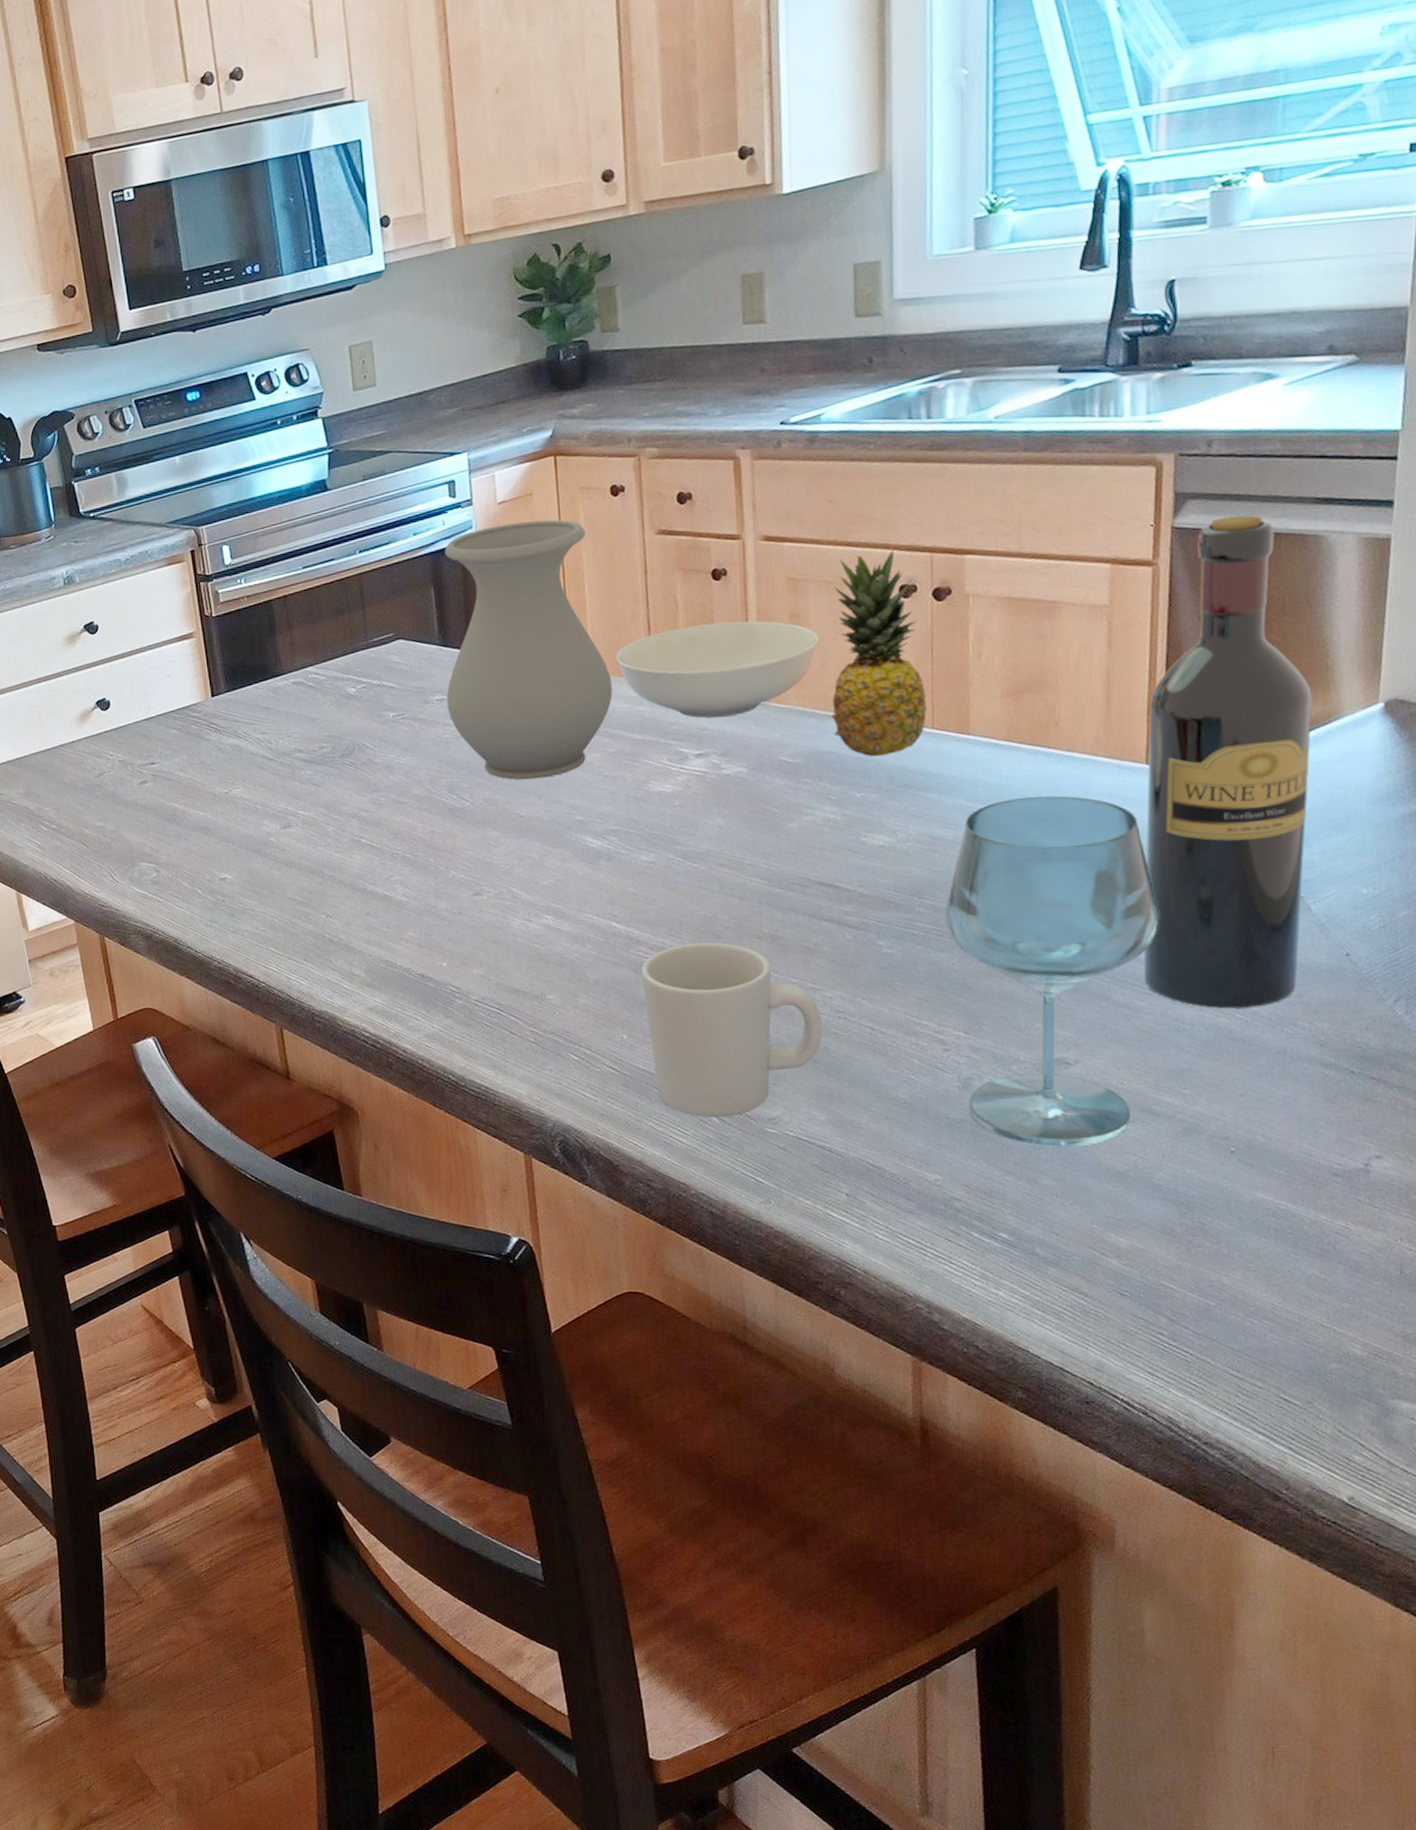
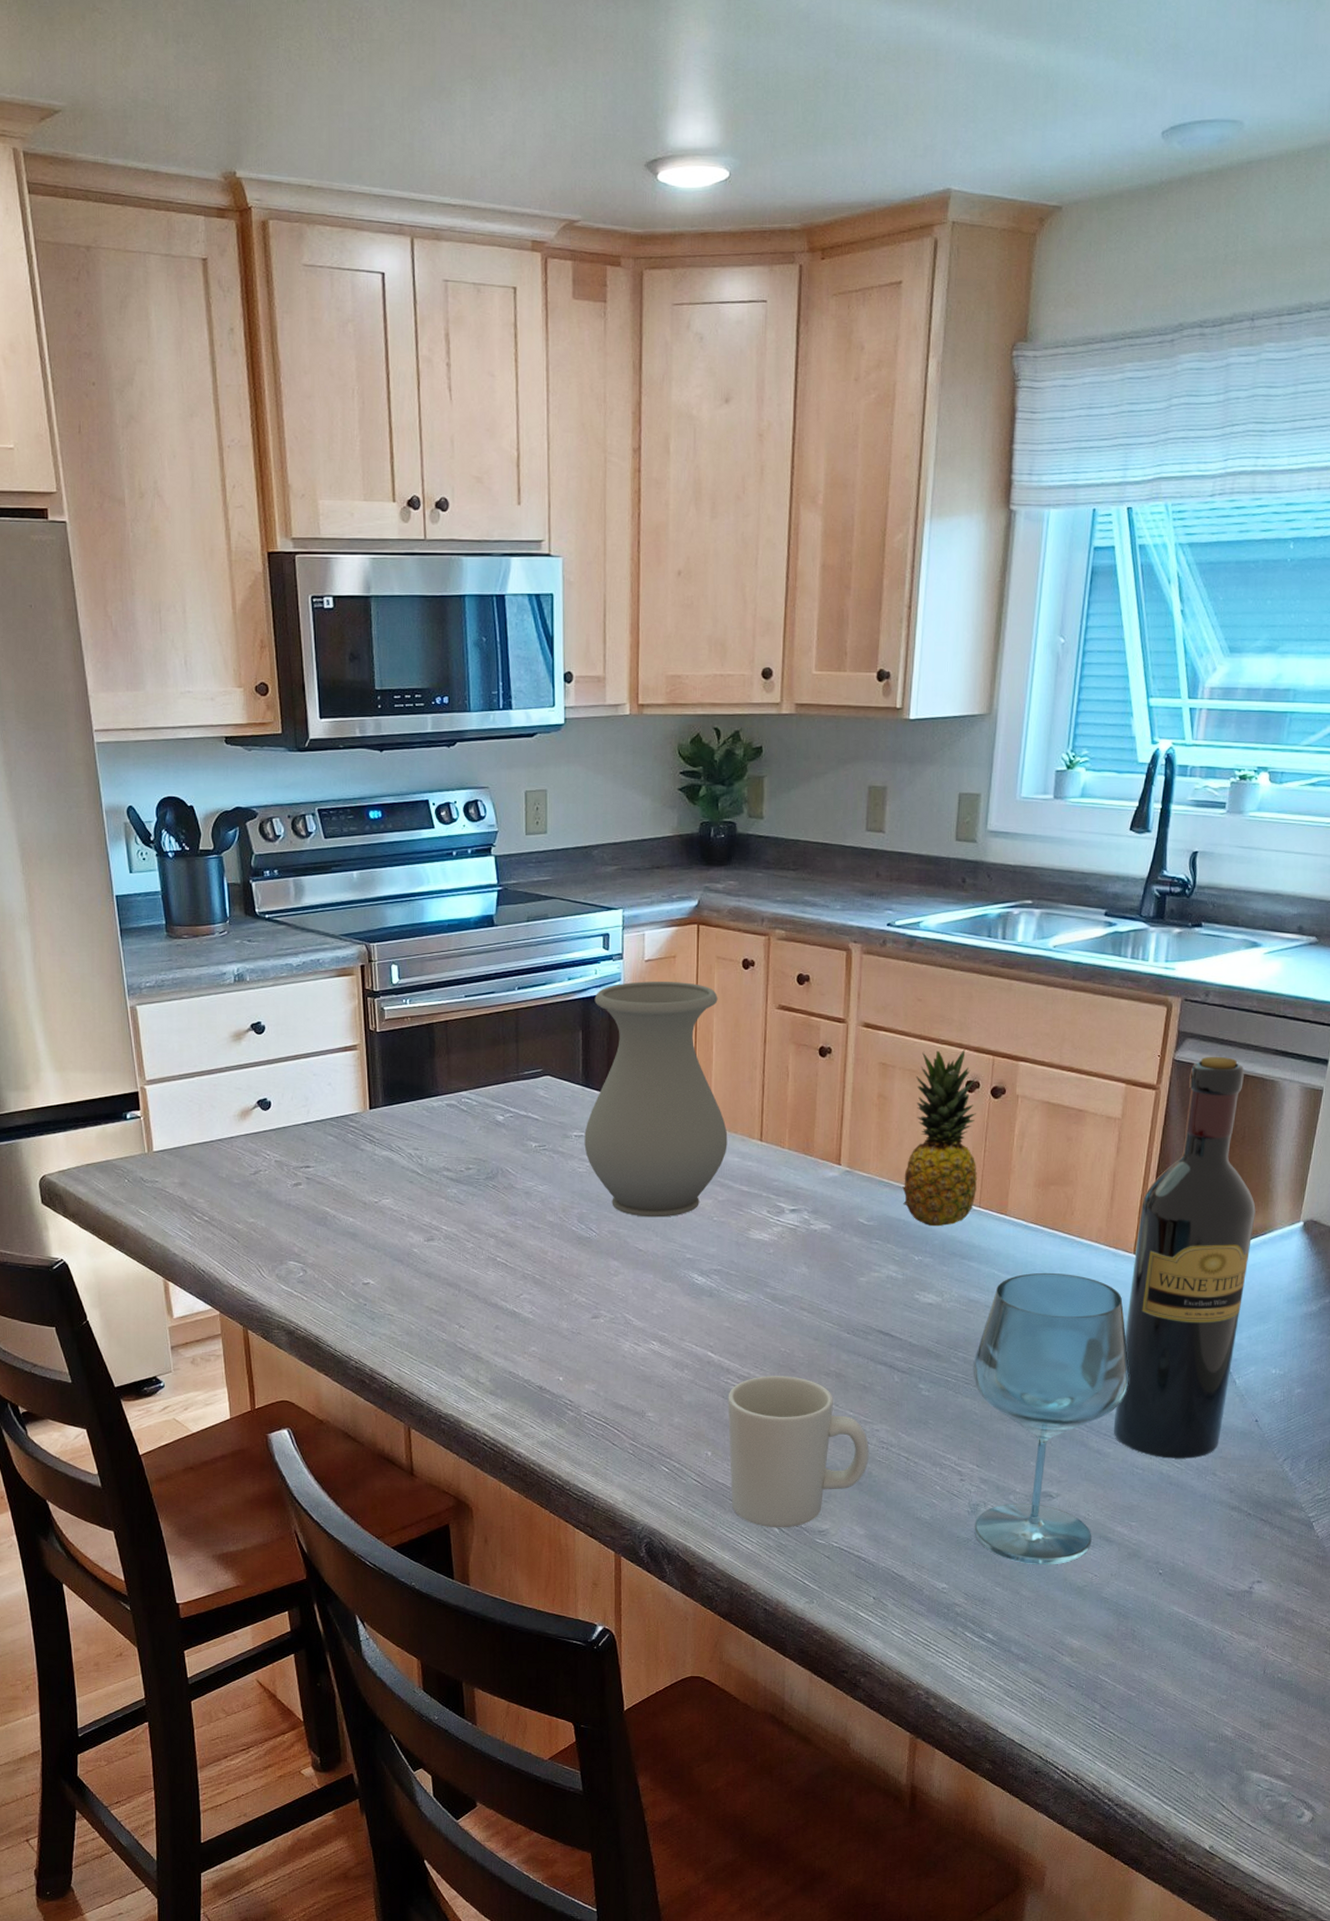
bowl: present [616,621,819,719] -> none [733,1095,899,1179]

